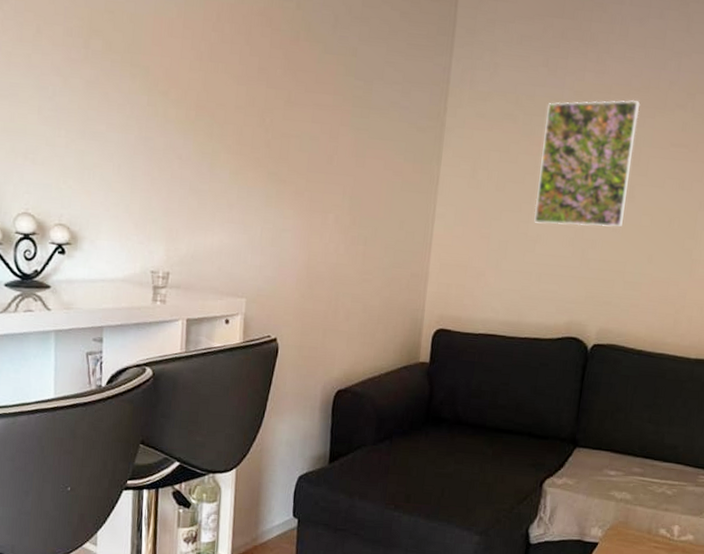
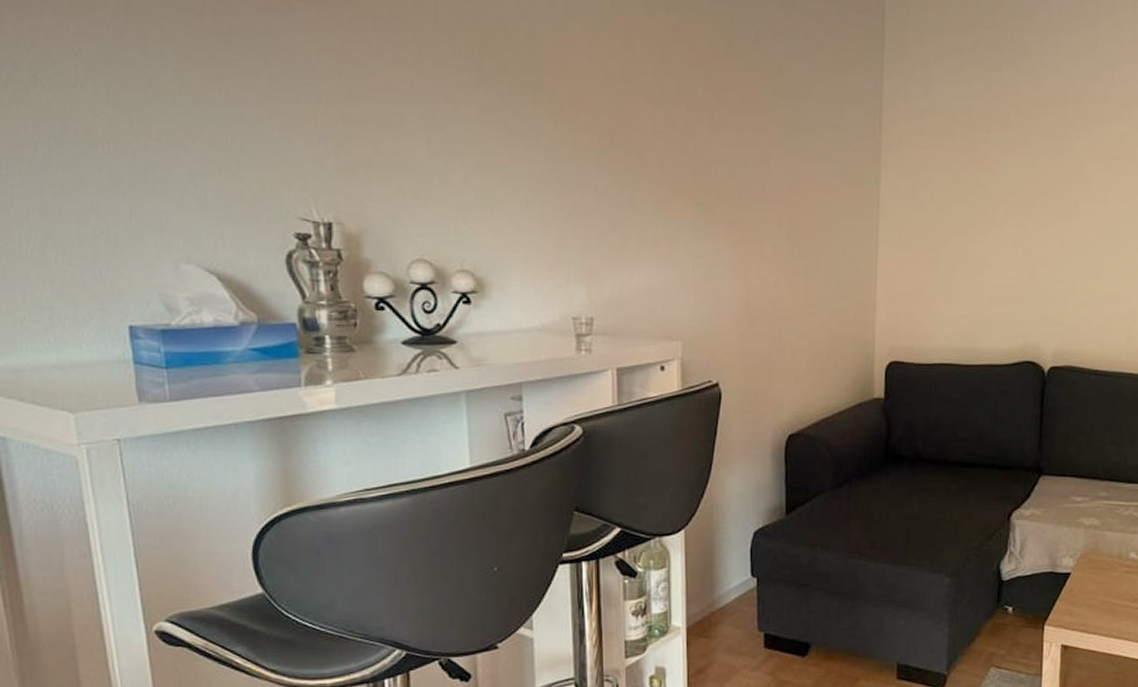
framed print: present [534,99,641,227] -> none [980,112,1078,245]

